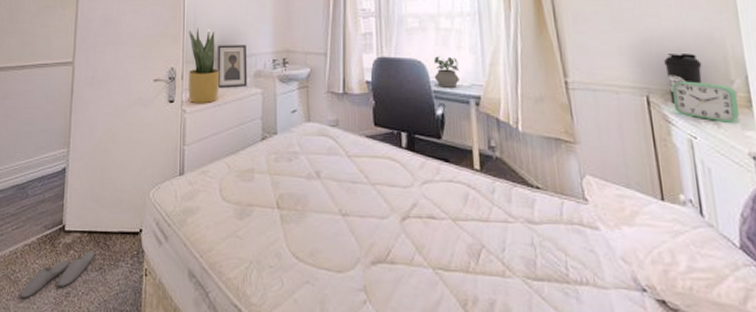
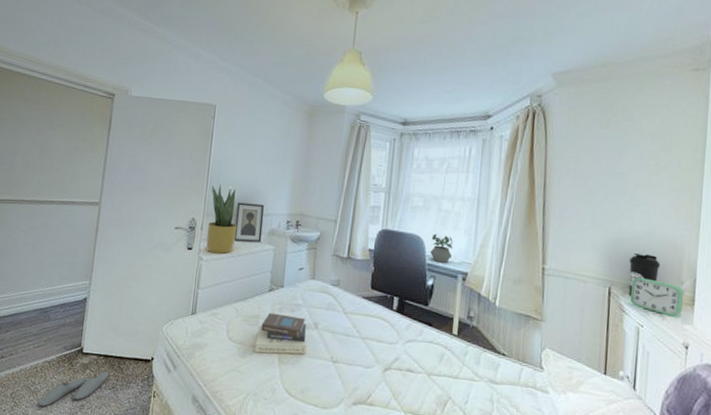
books: none [253,164,310,213] -> present [255,312,307,355]

